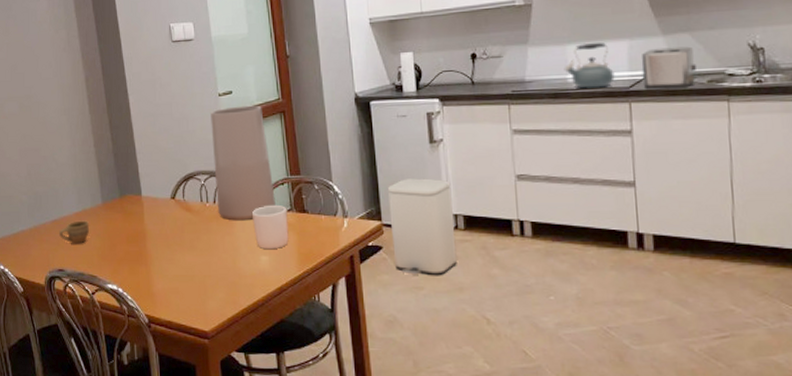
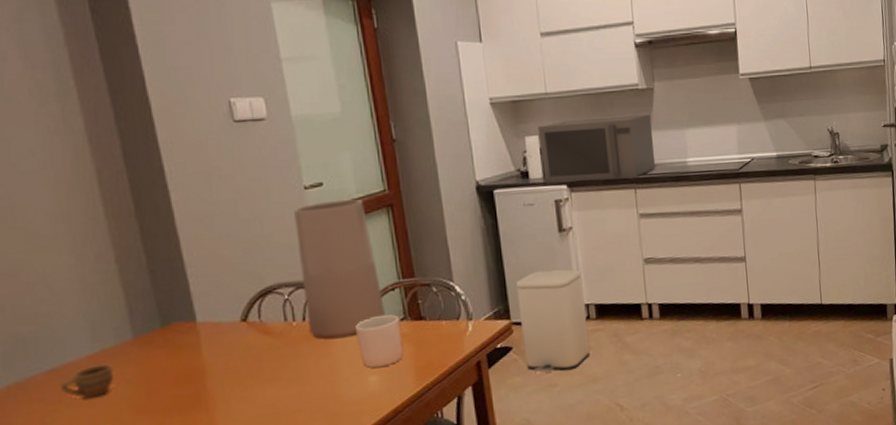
microwave: none [413,31,532,97] -> present [538,114,656,184]
kettle: present [564,43,615,90] -> none [683,127,727,172]
toaster: present [640,46,698,90] -> none [747,131,791,171]

